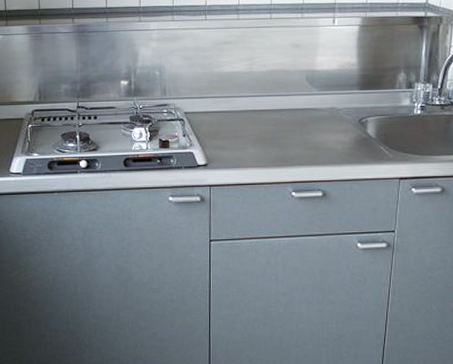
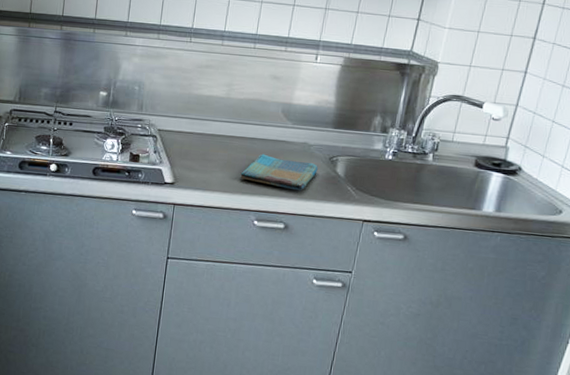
dish towel: none [272,124,349,157] -> present [240,154,318,191]

